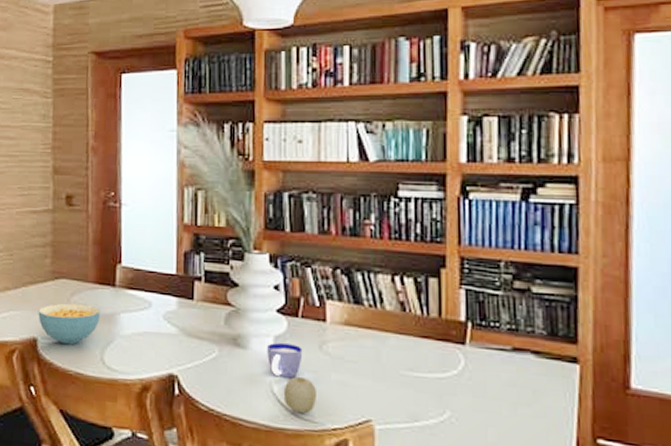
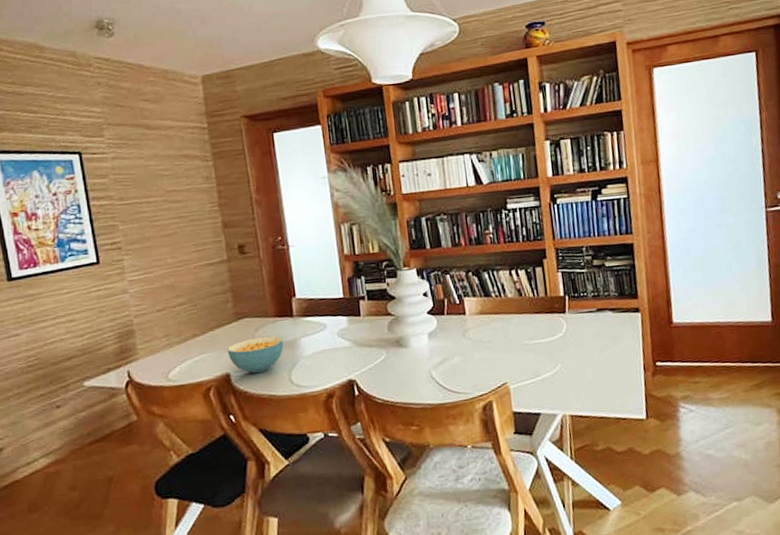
cup: present [267,343,303,379] -> none [423,336,452,365]
fruit: present [283,377,316,414] -> none [440,361,466,389]

